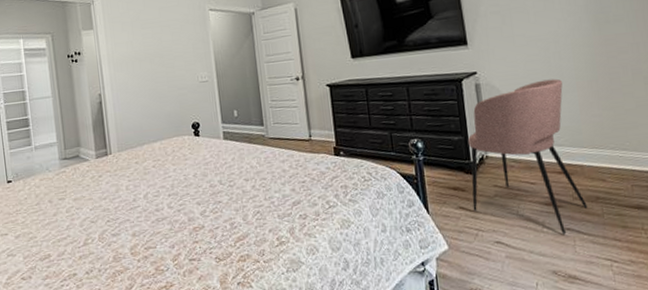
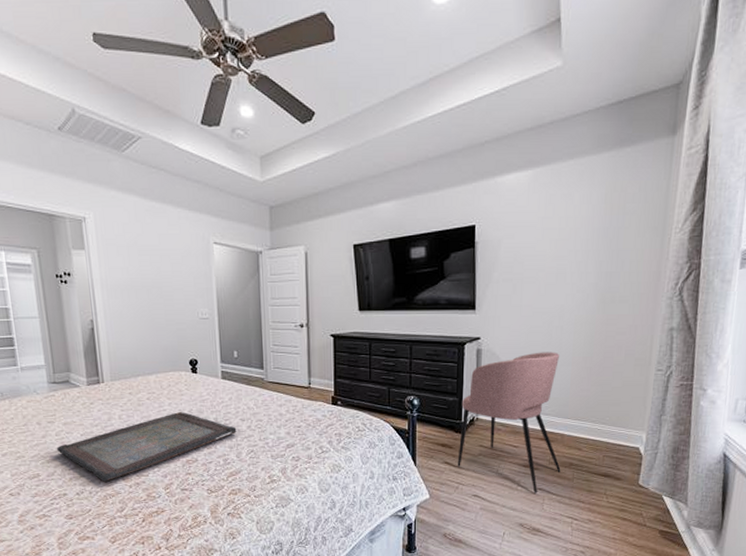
serving tray: none [66,177,242,258] -> present [56,412,237,482]

